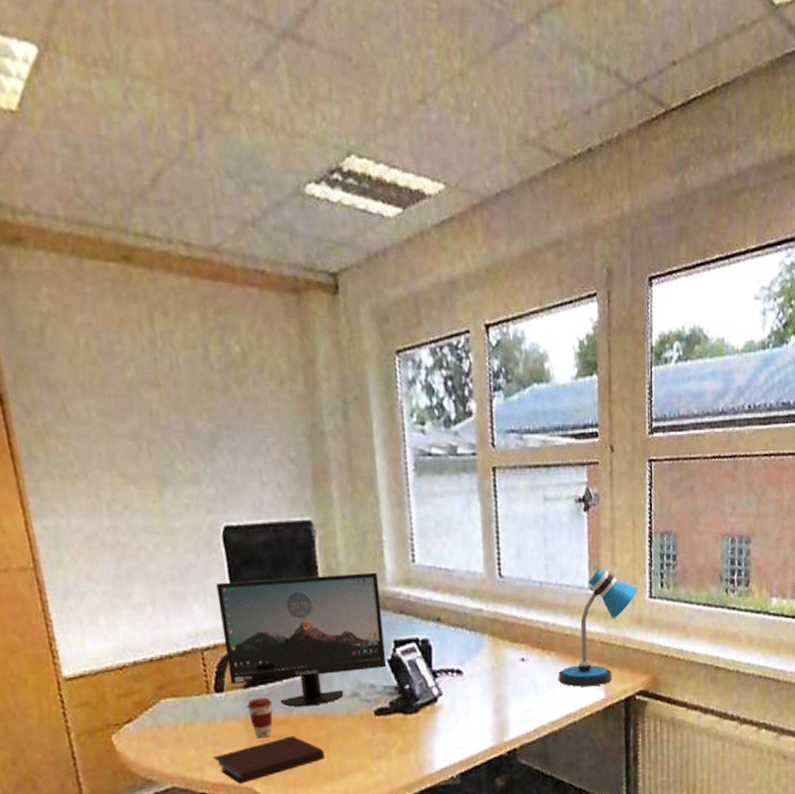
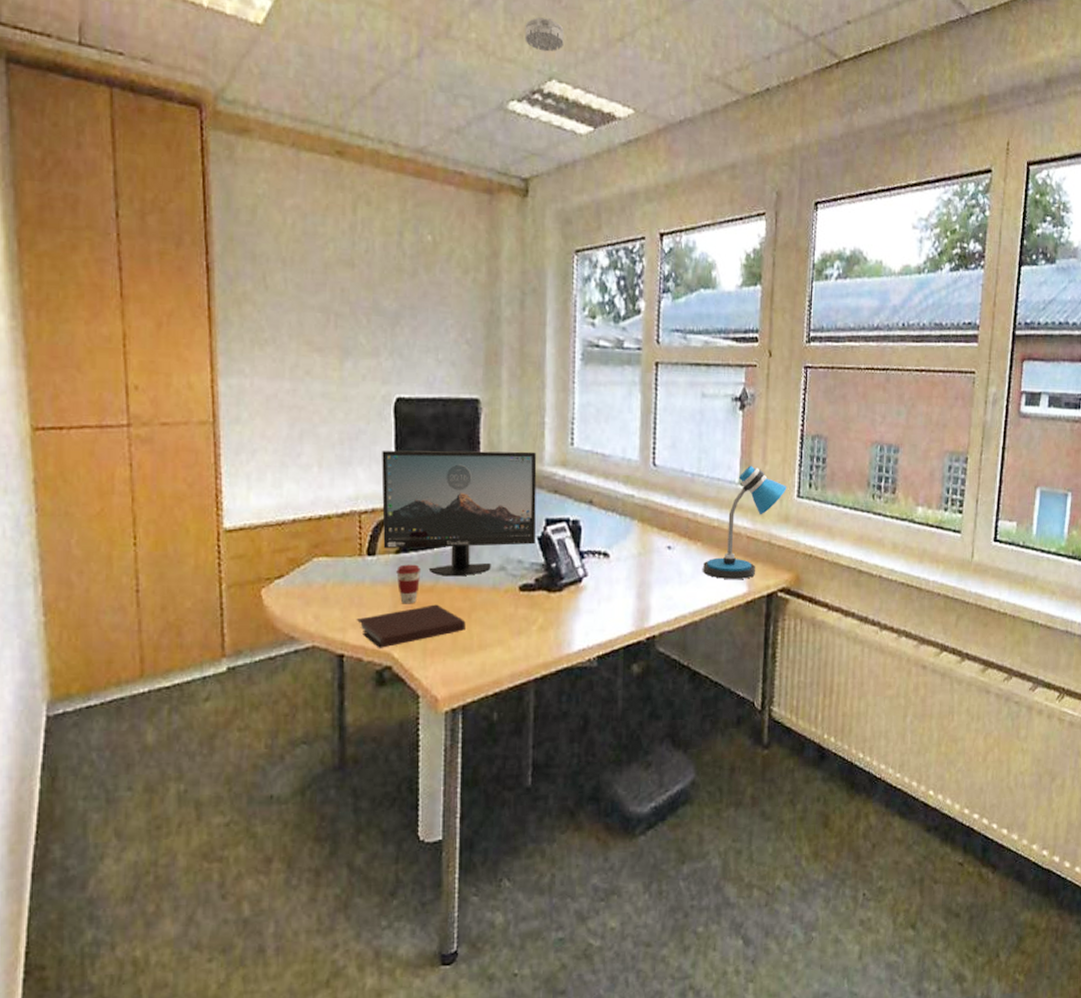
smoke detector: none [313,81,360,122] -> present [524,17,564,52]

